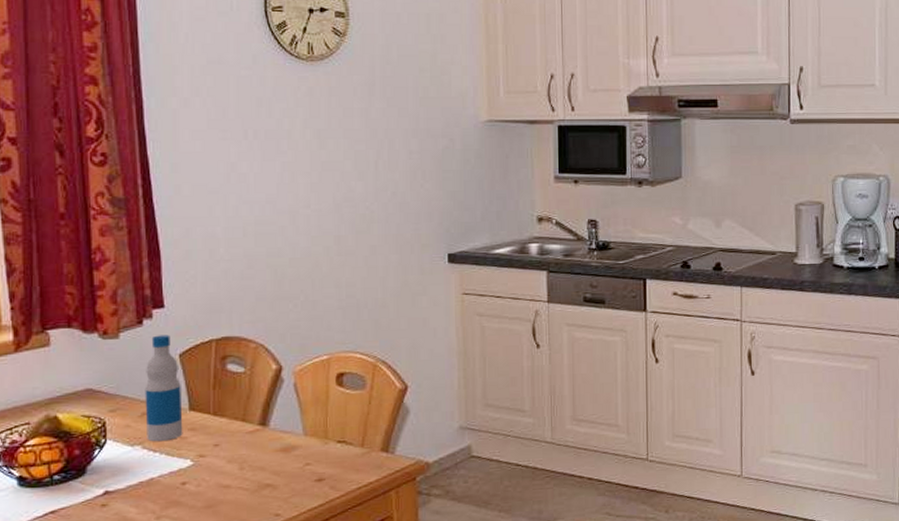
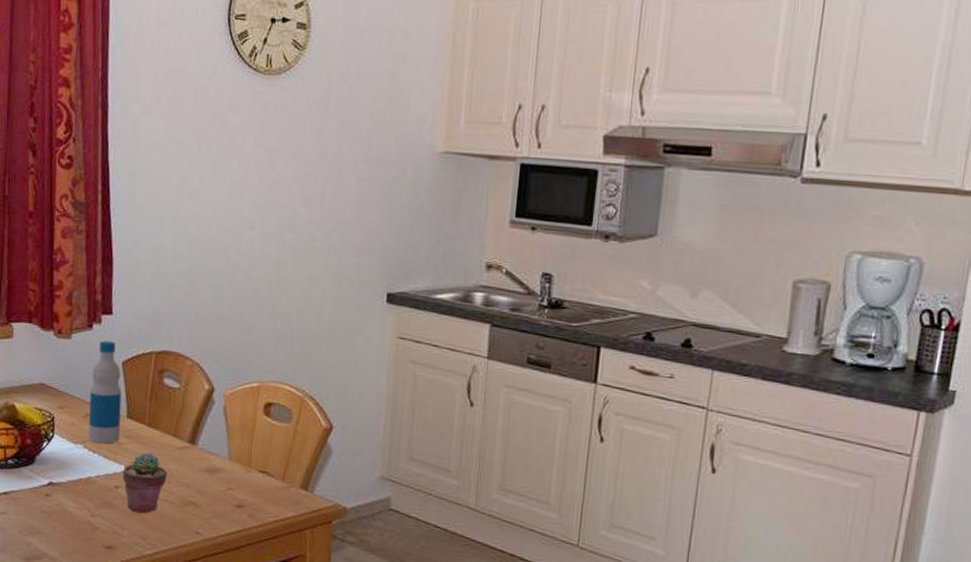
potted succulent: none [188,441,239,506] -> present [122,452,167,514]

